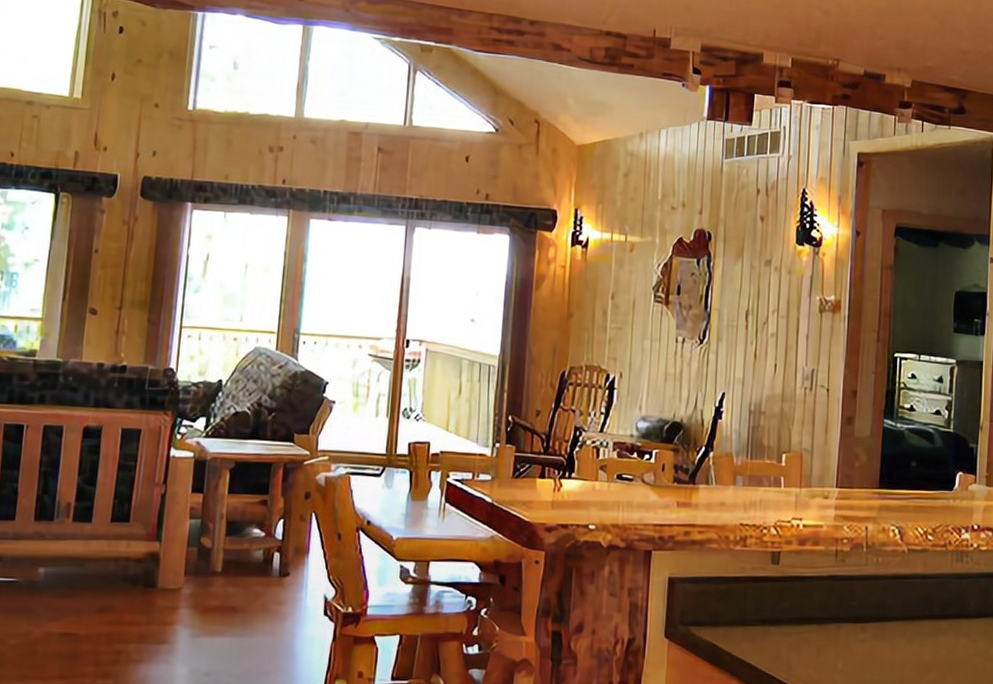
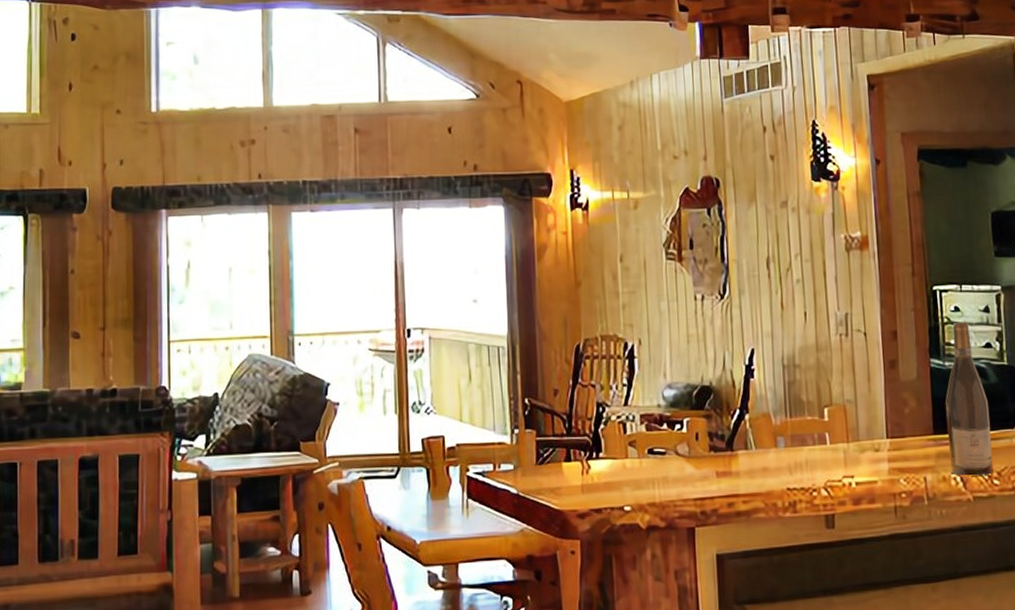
wine bottle: none [890,389,932,531] -> present [945,323,994,476]

